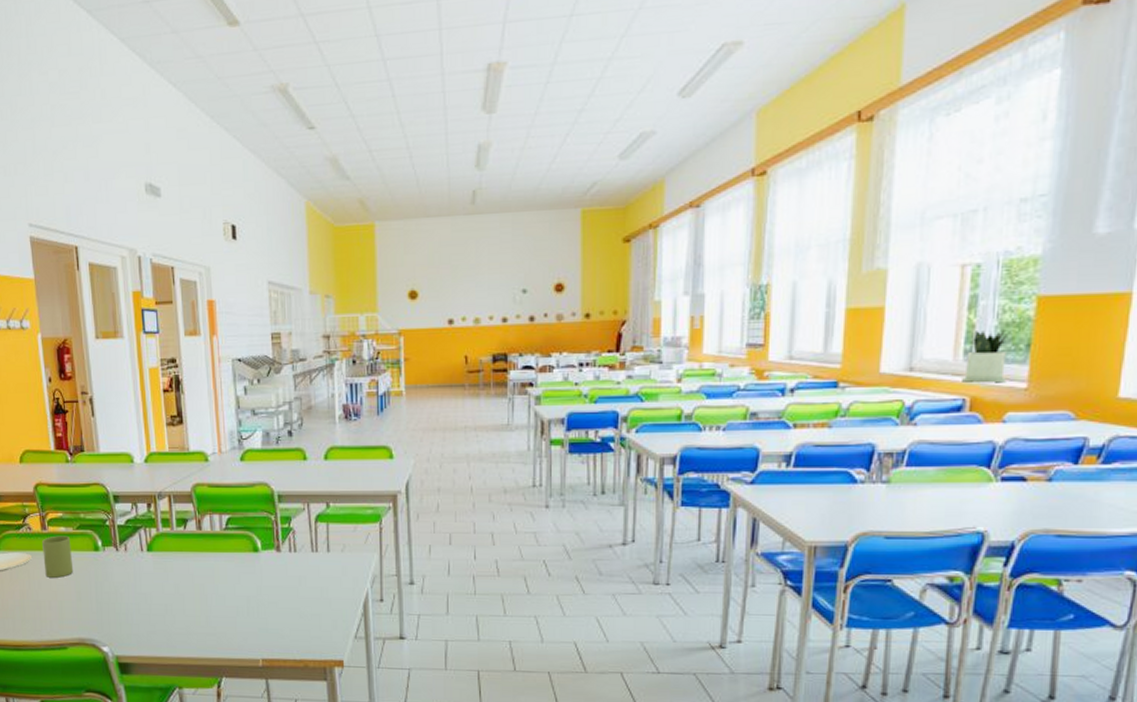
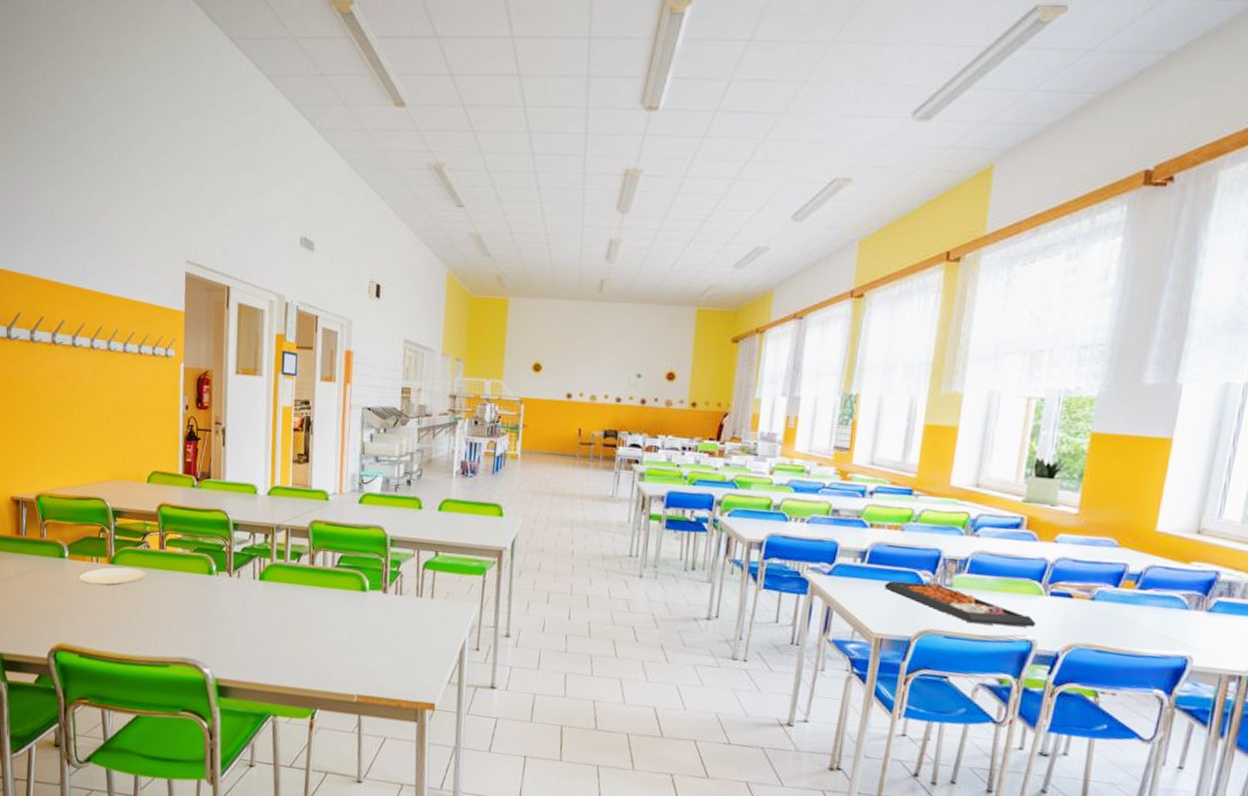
cup: present [42,535,74,578] -> none [157,556,187,597]
food tray: none [814,479,986,521] -> present [884,580,1036,628]

